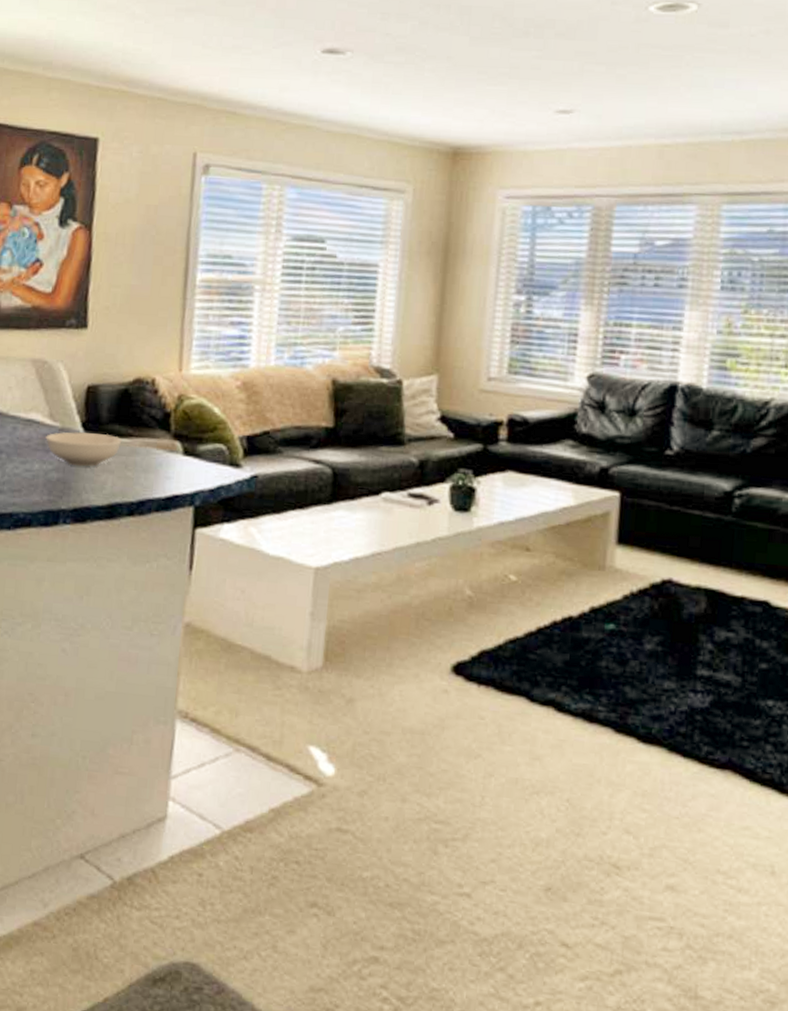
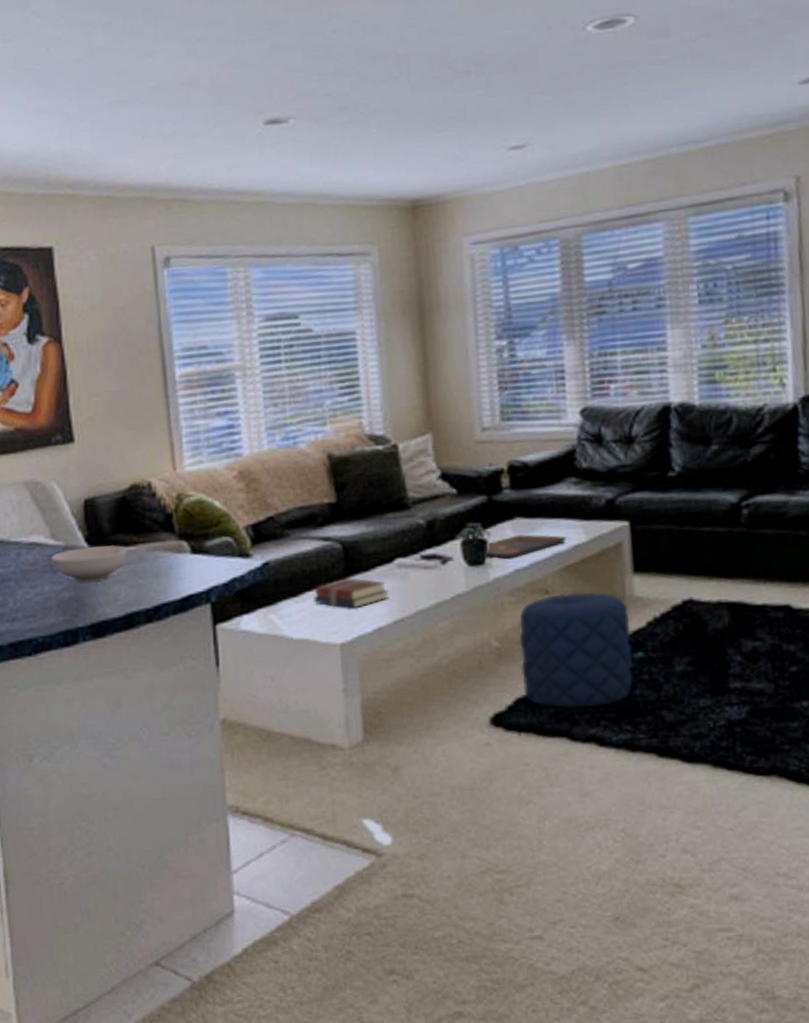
books: none [296,503,371,534] -> present [314,578,389,608]
decorative tray: none [471,487,556,511] -> present [484,534,567,560]
pouf: none [489,553,607,672] -> present [519,592,633,708]

